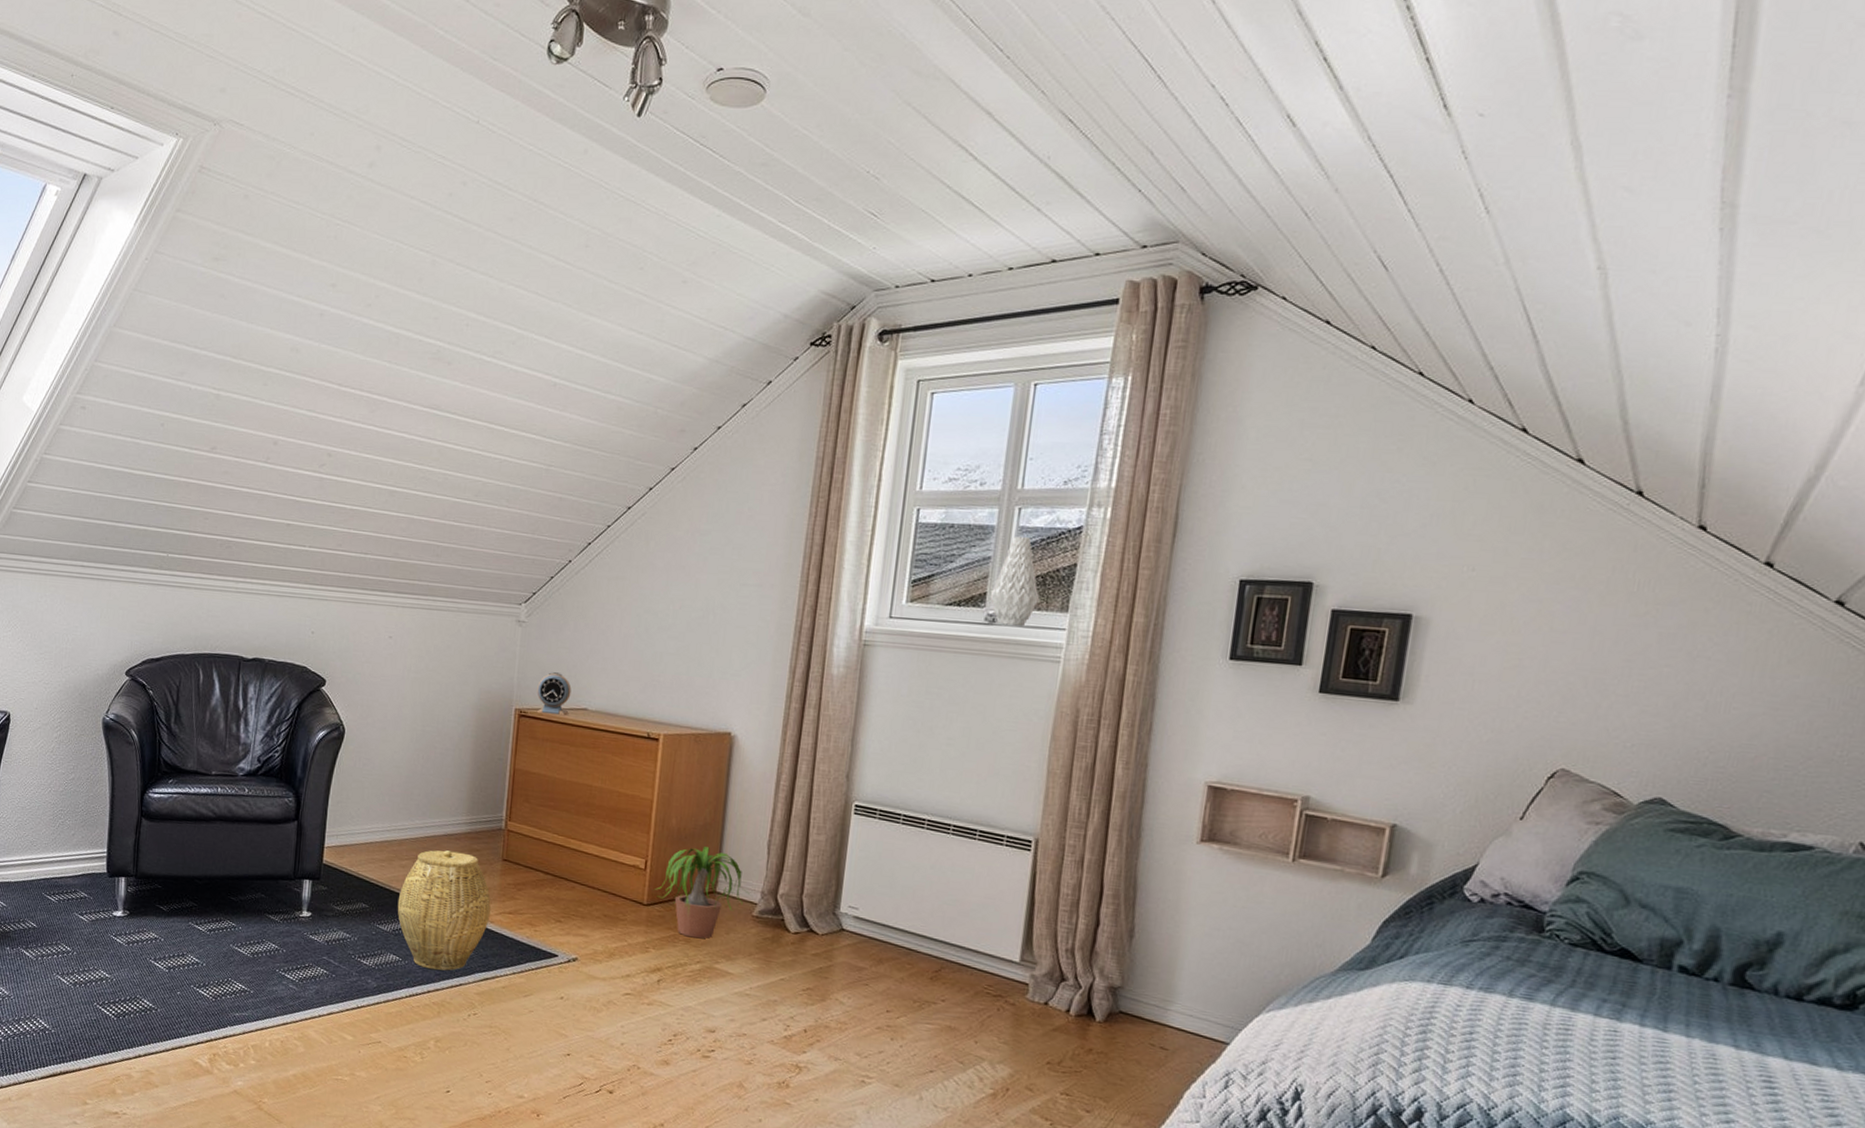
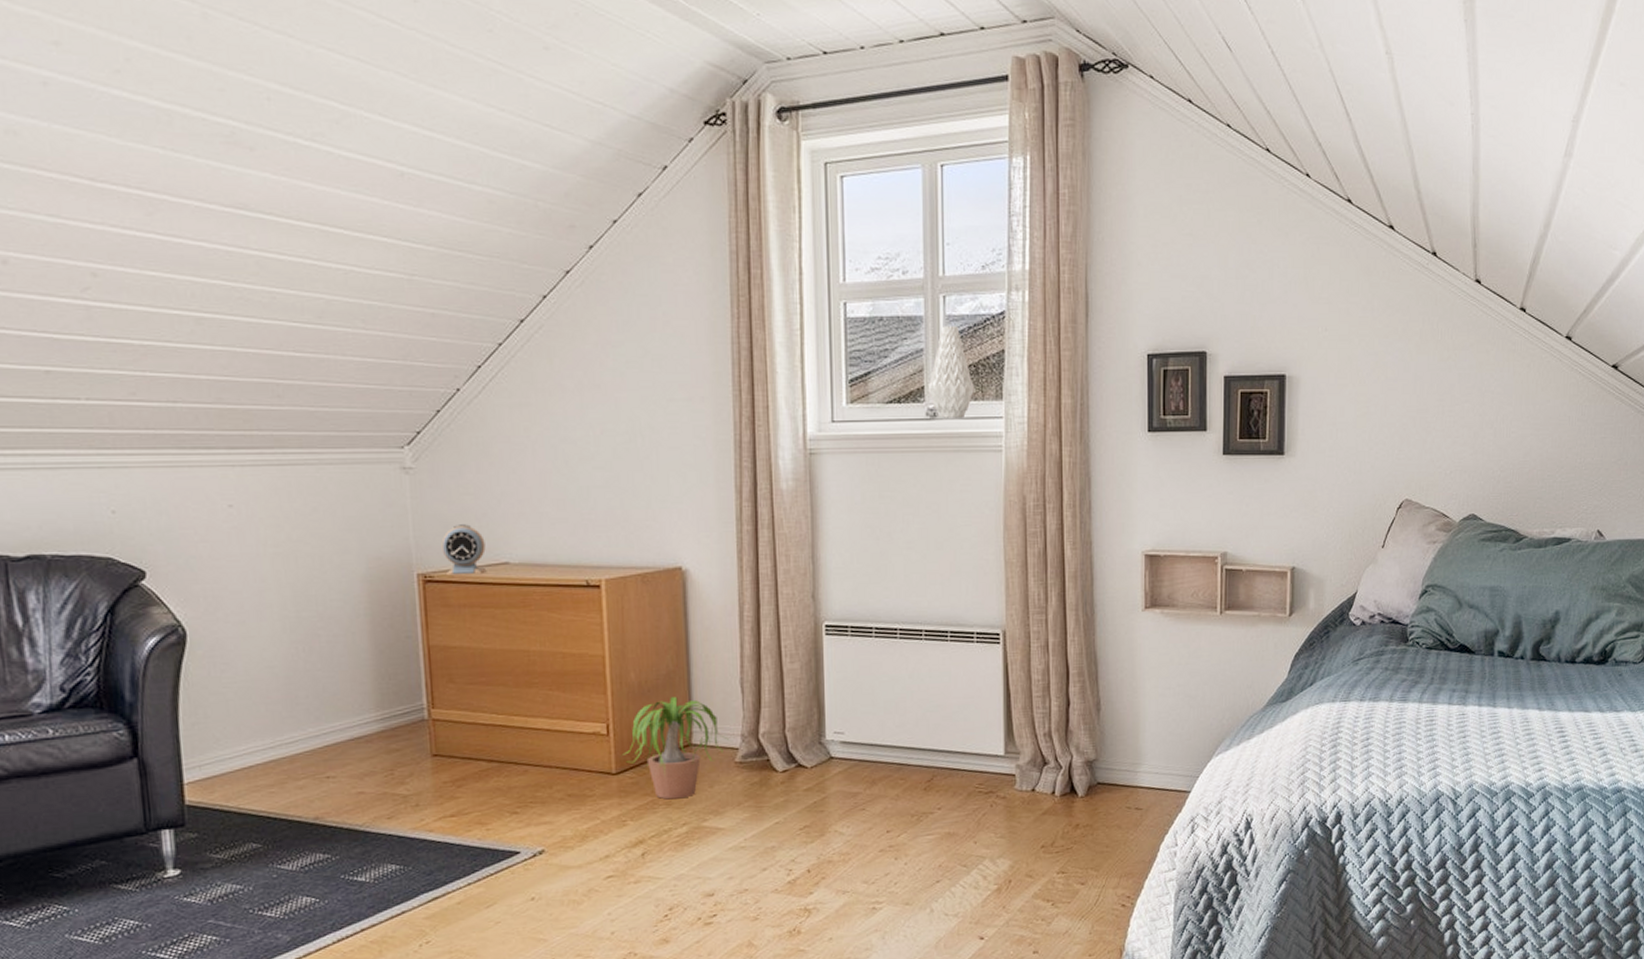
woven basket: present [397,850,491,971] -> none [300,756,427,904]

